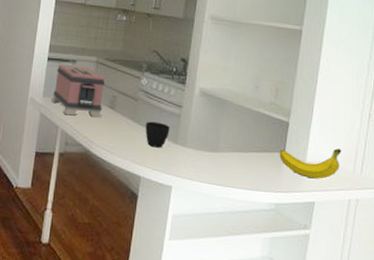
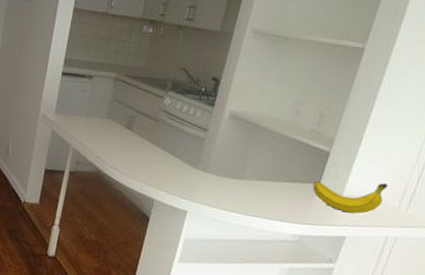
toaster: present [51,64,105,118] -> none [64,80,124,138]
cup: present [145,121,170,148] -> none [163,144,191,172]

